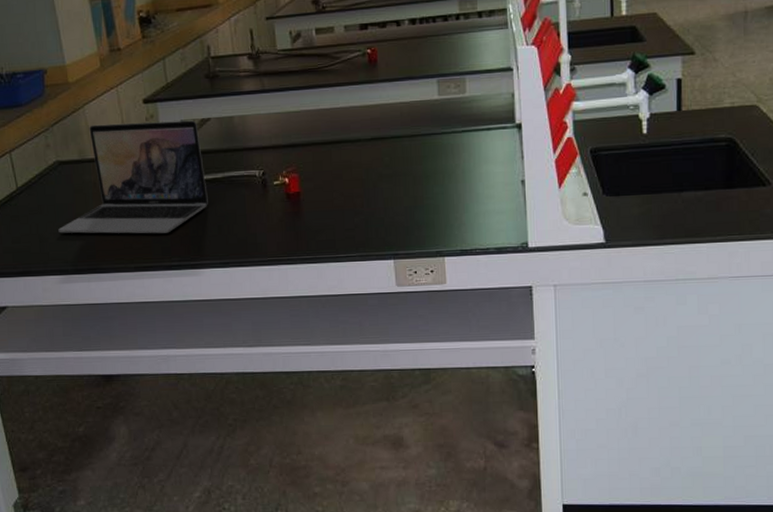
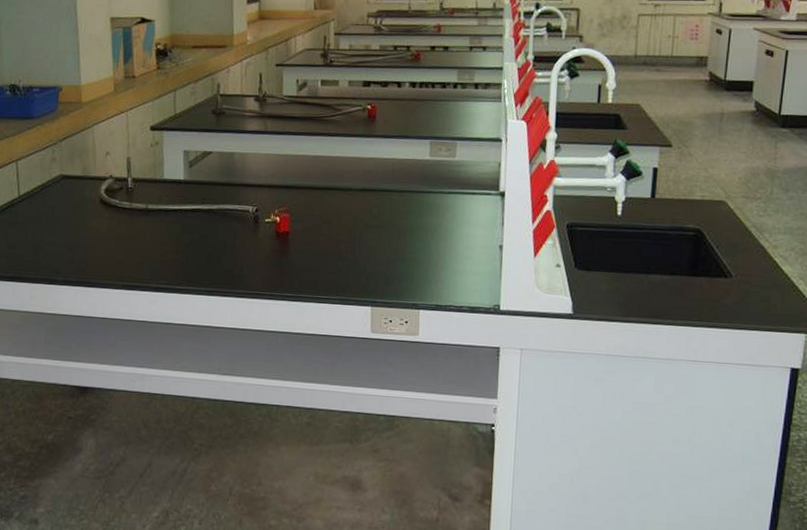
laptop: present [58,120,208,234] -> none [53,144,201,256]

